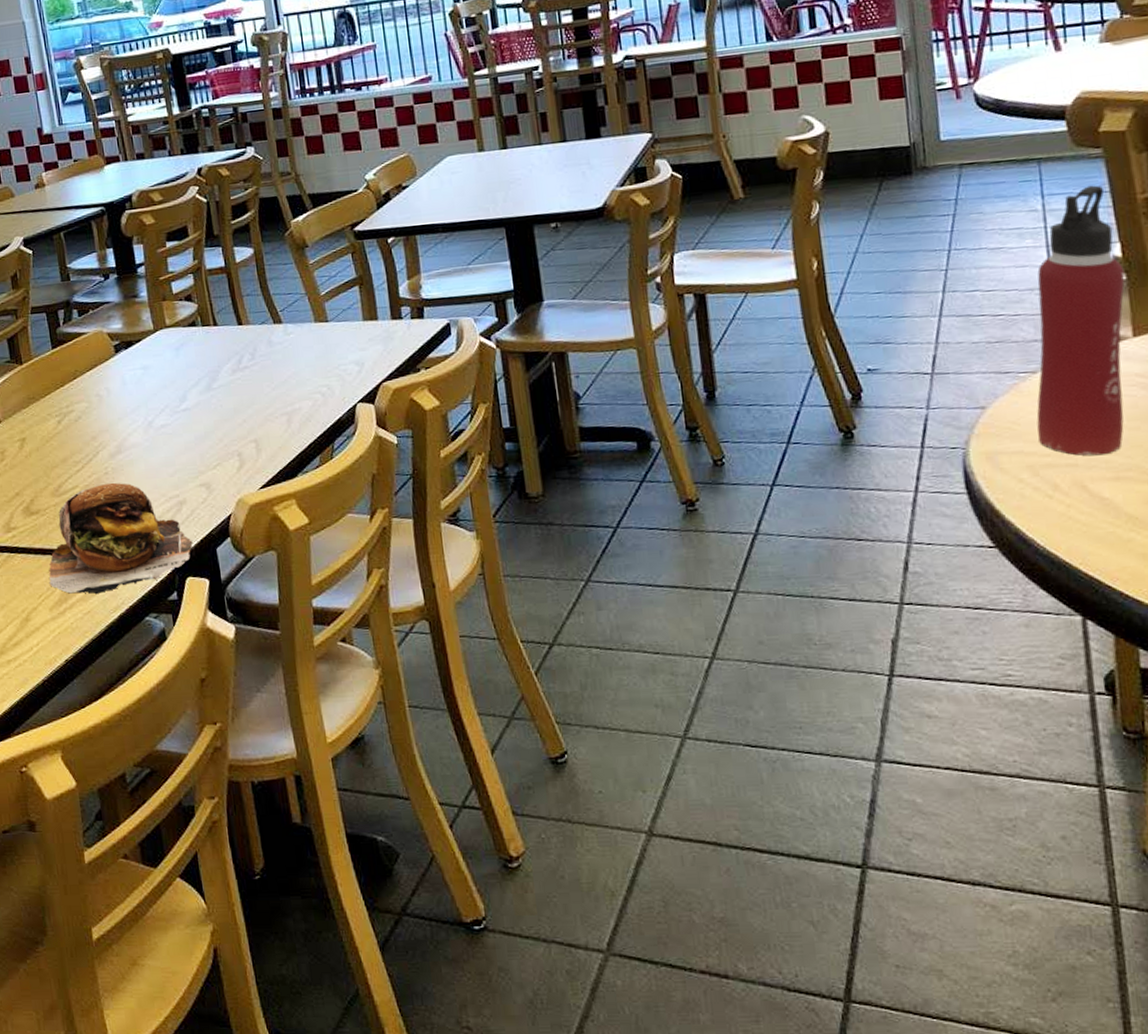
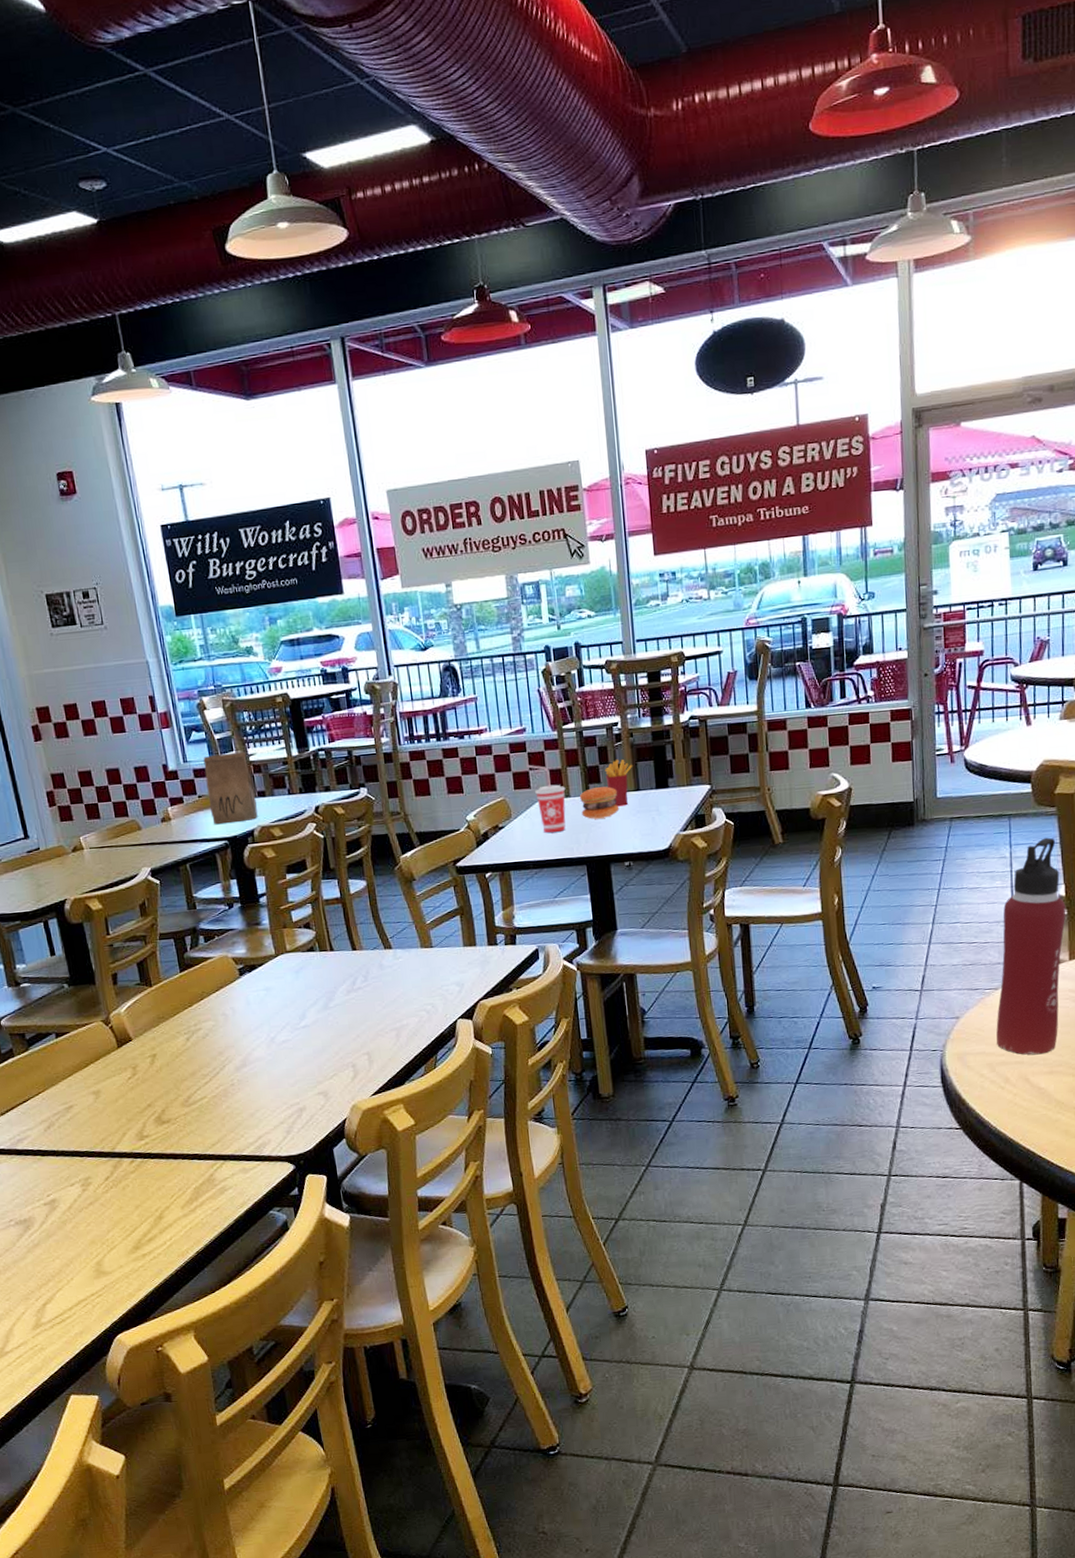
burger: present [48,482,193,594] -> none [180,1092,312,1193]
paper bag: none [79,111,136,191] -> present [203,751,258,825]
beverage cup: none [433,116,480,192] -> present [526,764,566,833]
burger: none [494,138,543,176] -> present [579,786,620,819]
french fries: none [524,107,558,161] -> present [605,759,633,807]

